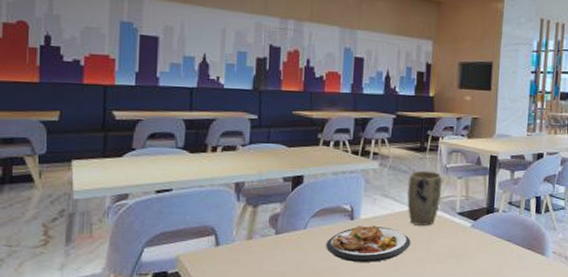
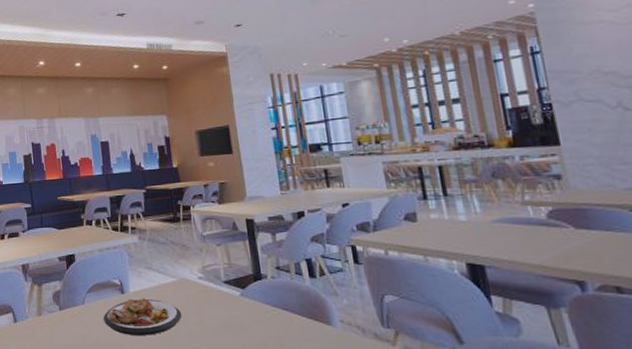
plant pot: present [406,170,442,226] -> none [168,240,204,296]

